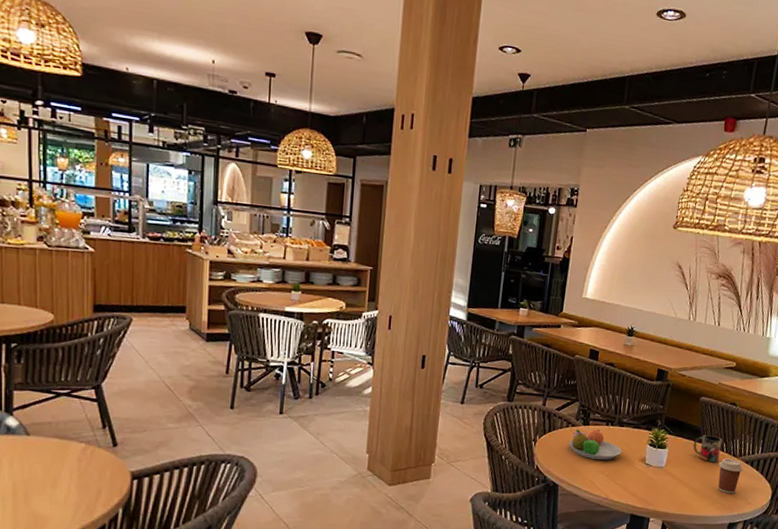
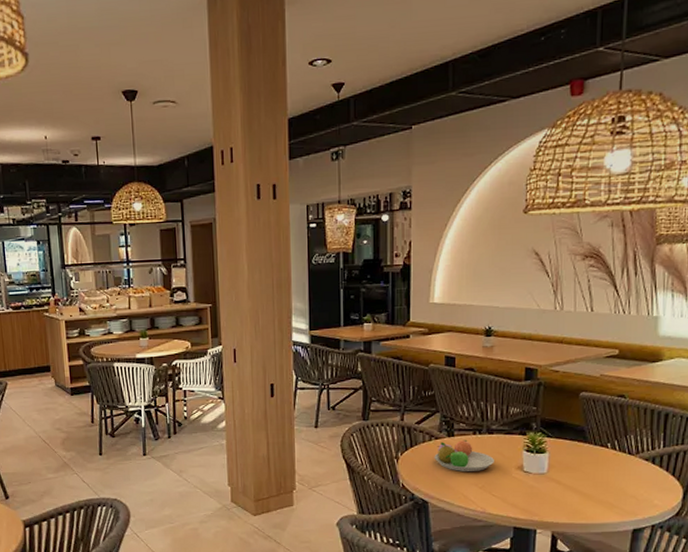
mug: present [693,435,723,463] -> none [577,434,613,464]
coffee cup: present [717,458,744,494] -> none [612,457,643,496]

